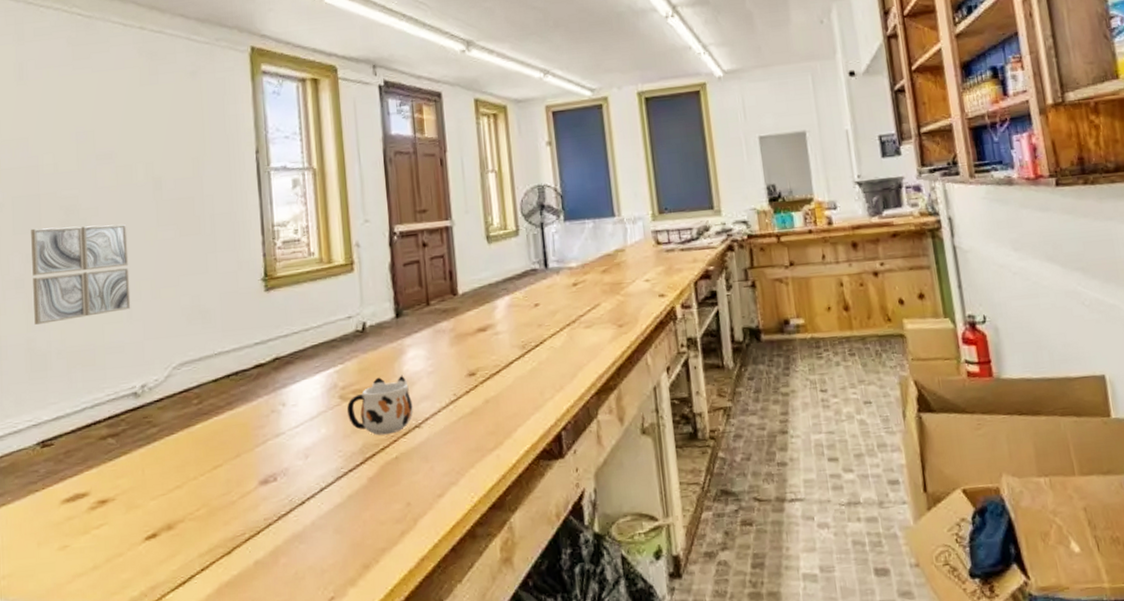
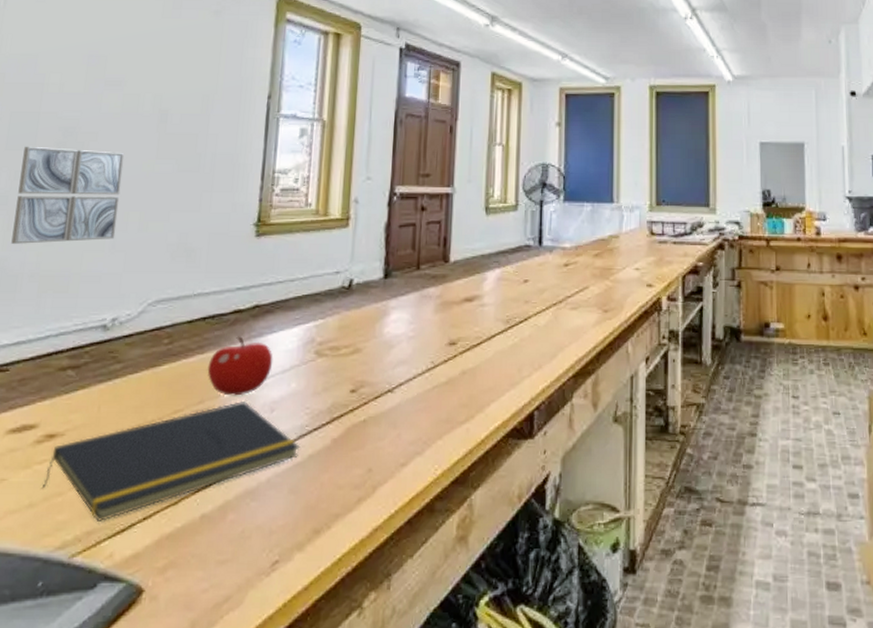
notepad: none [103,450,339,576] -> present [43,400,300,521]
fruit: none [238,389,301,448] -> present [207,336,273,396]
mug: present [346,375,413,436] -> none [320,336,389,396]

